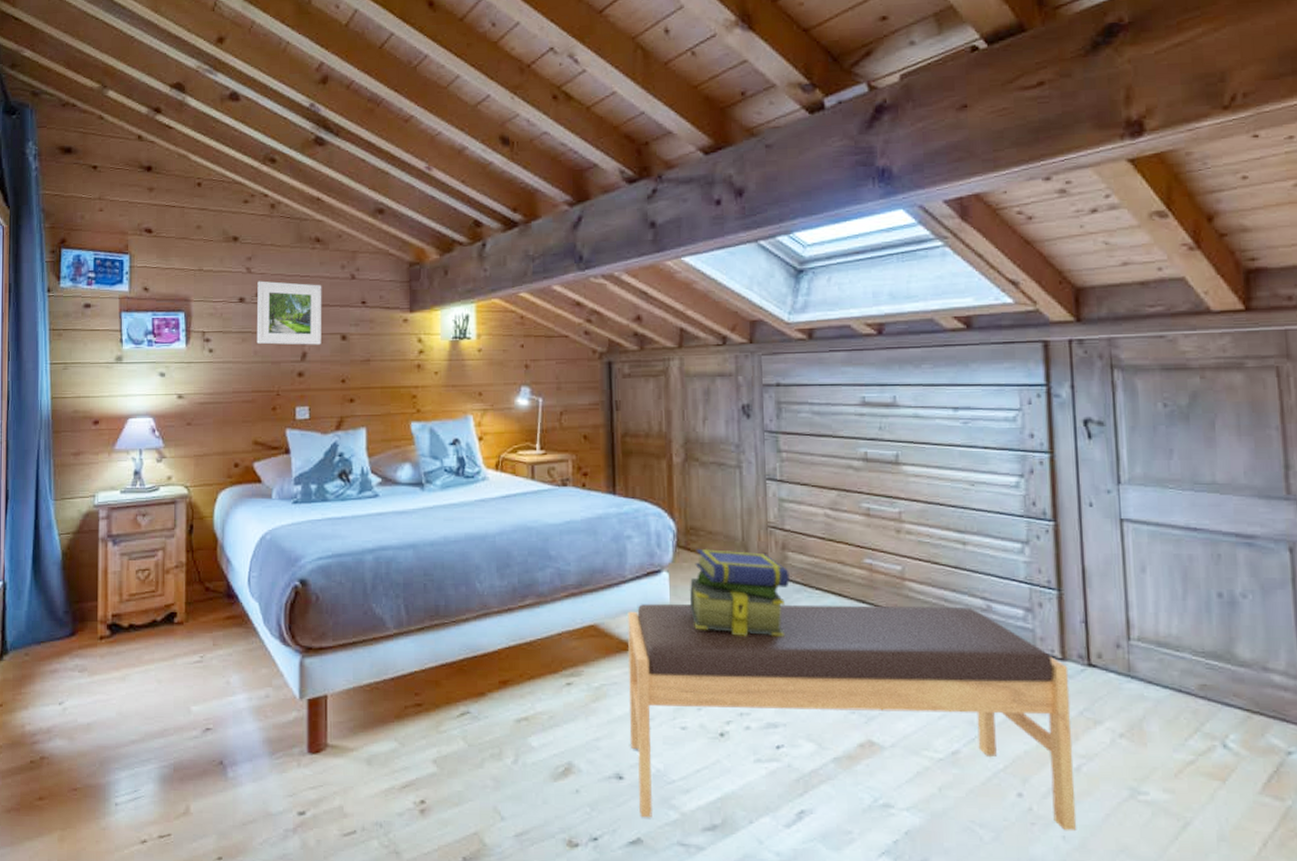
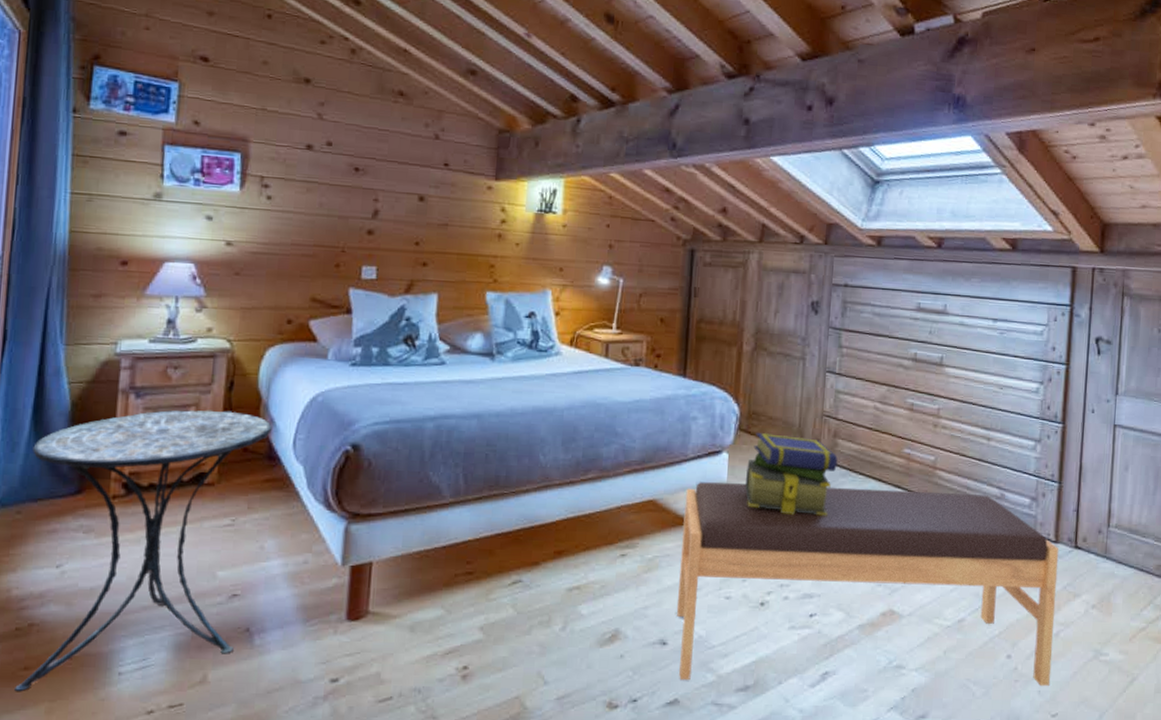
side table: none [33,553,229,821] -> present [15,410,272,692]
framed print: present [256,281,322,345] -> none [323,129,402,204]

